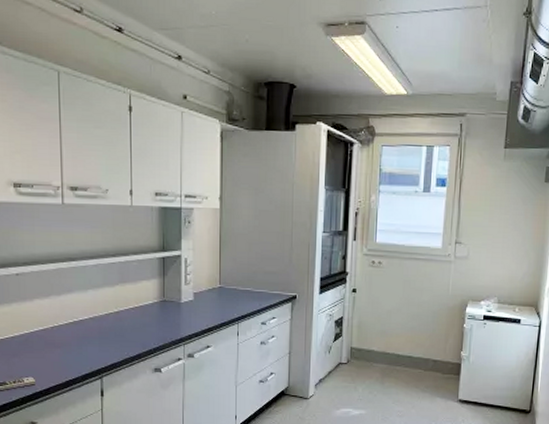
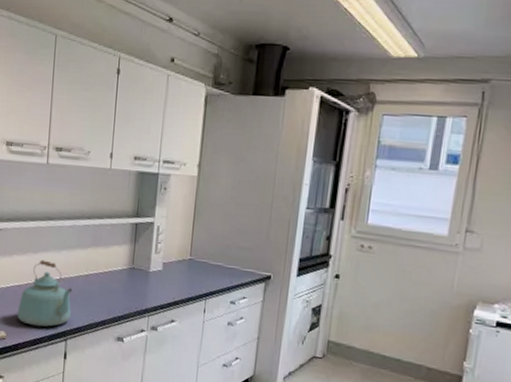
kettle: none [45,301,104,368] -> present [17,259,73,327]

